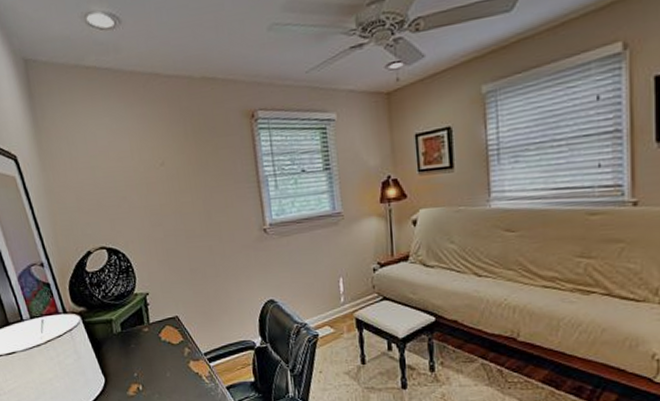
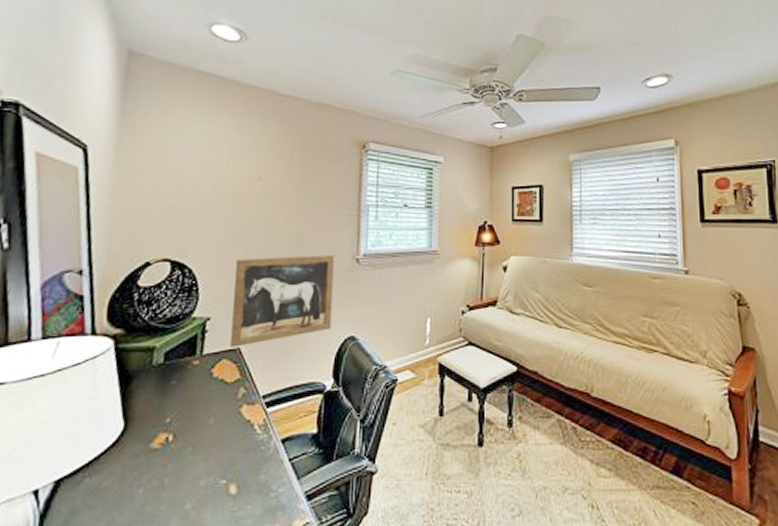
wall art: none [158,227,251,316] -> present [230,254,335,348]

